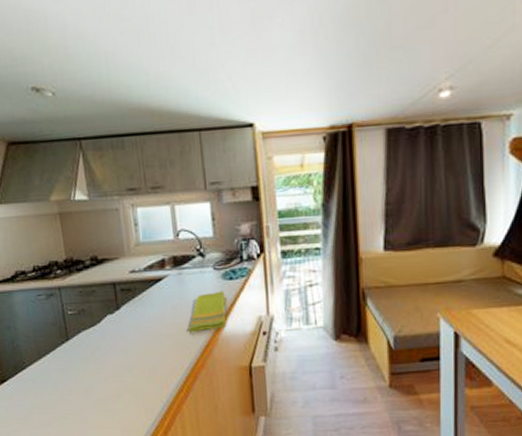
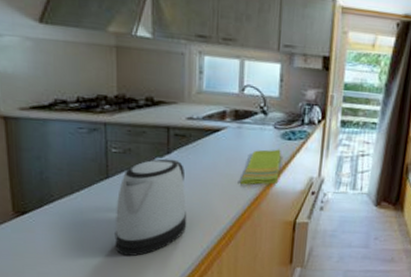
kettle: none [78,314,145,416] -> present [115,158,187,256]

